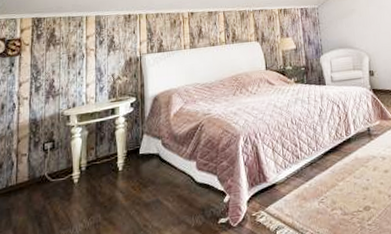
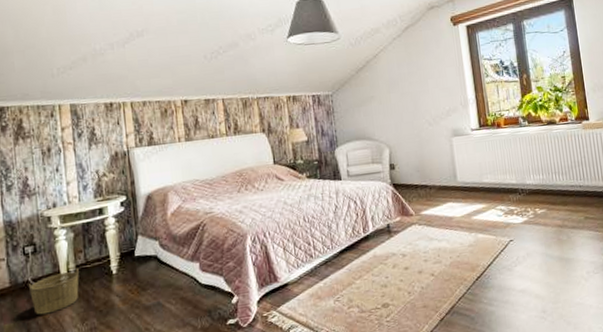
basket: none [44,164,89,209] -> present [28,268,79,315]

